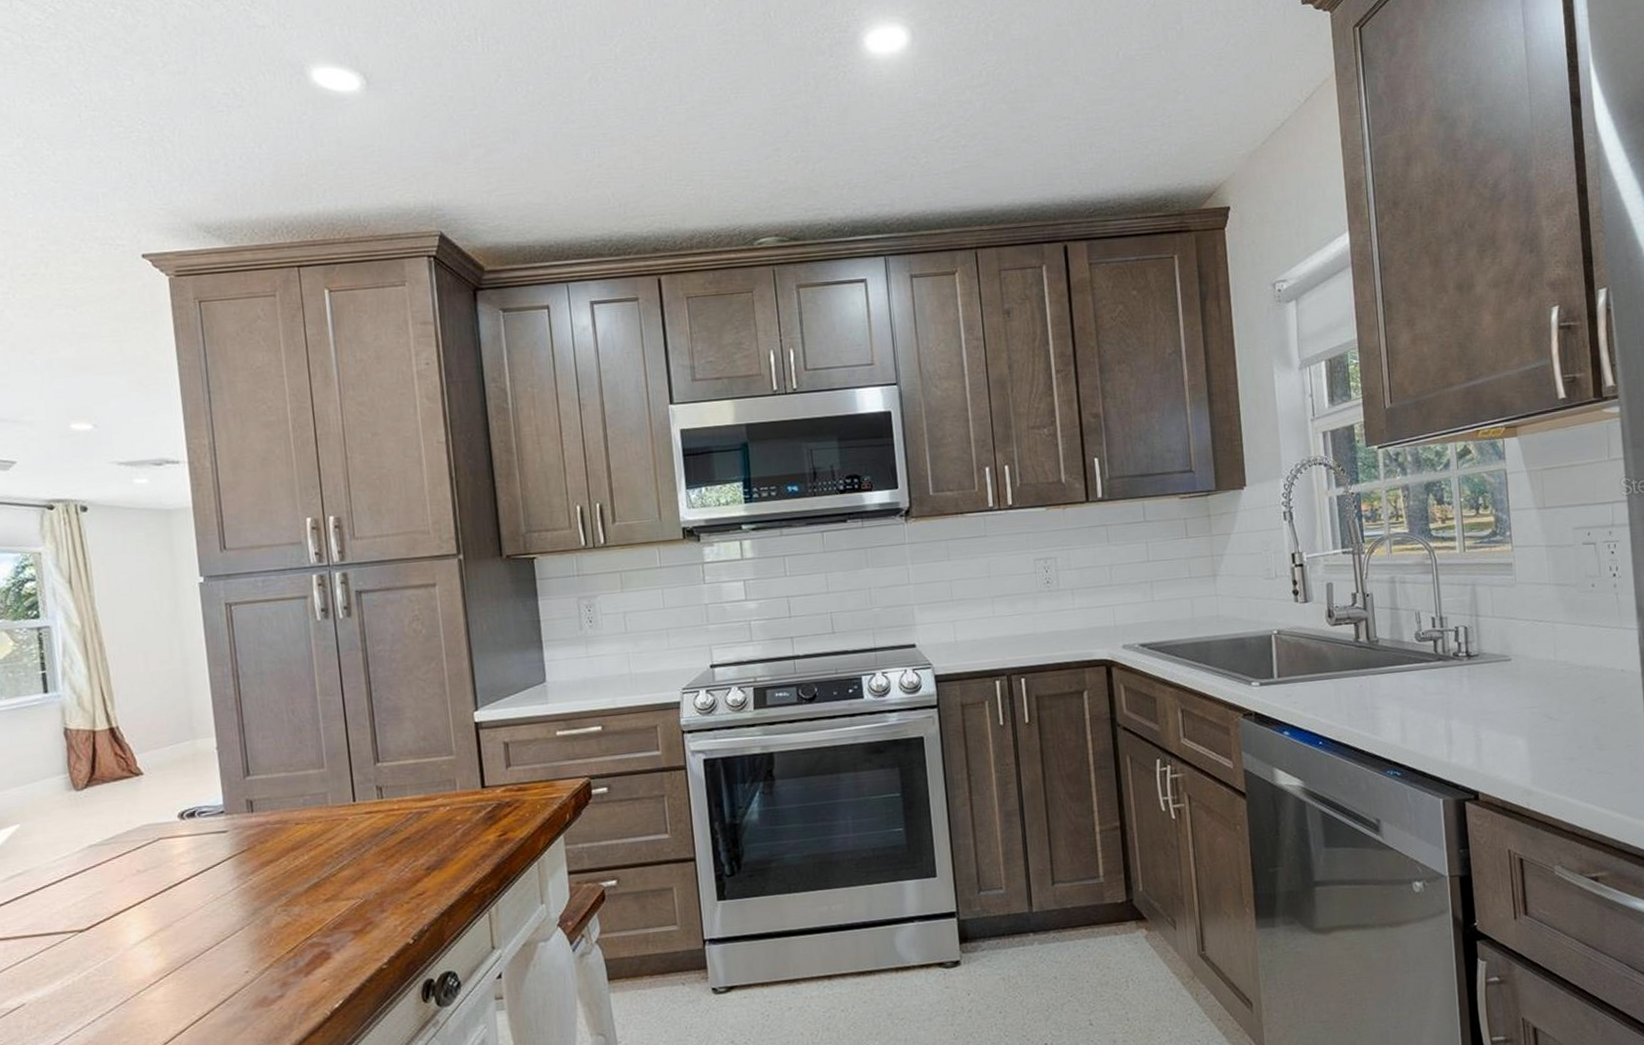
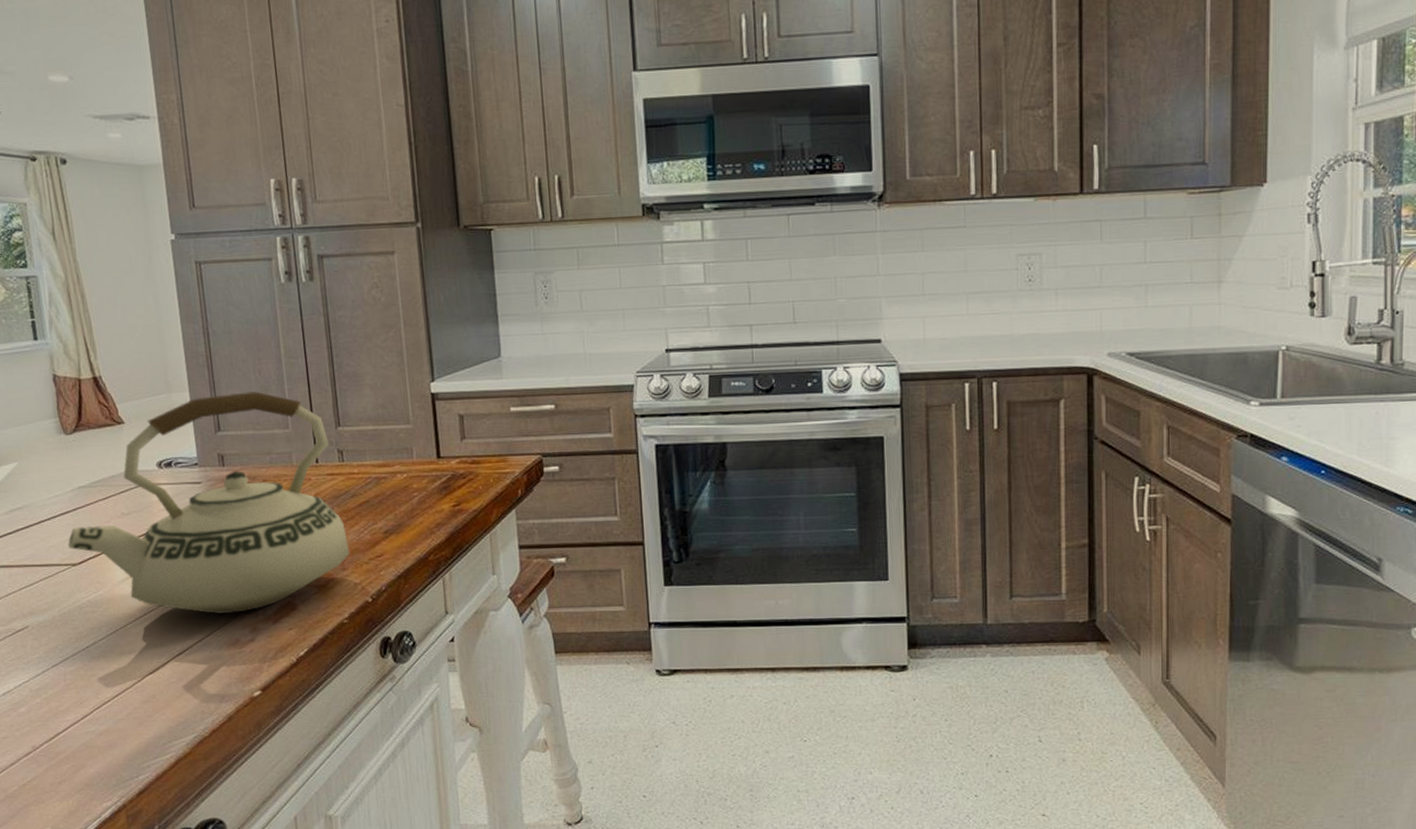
teakettle: none [74,732,390,971] -> present [67,391,350,614]

